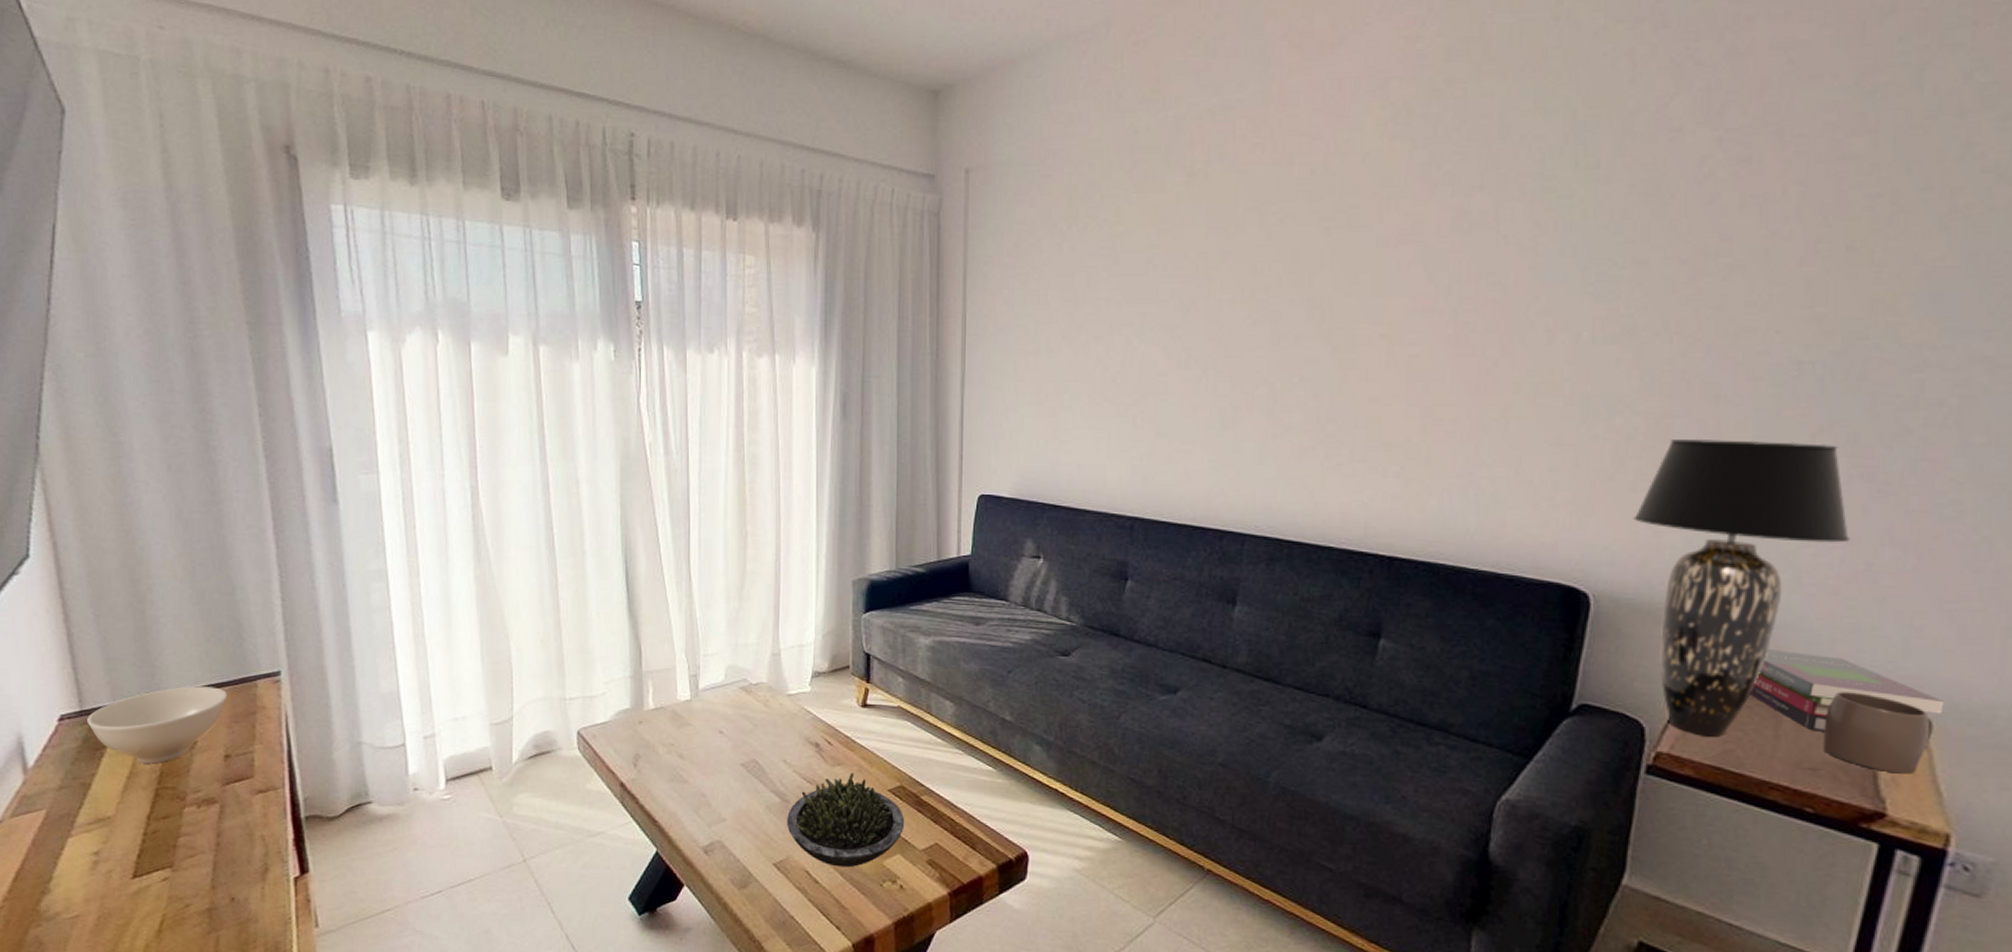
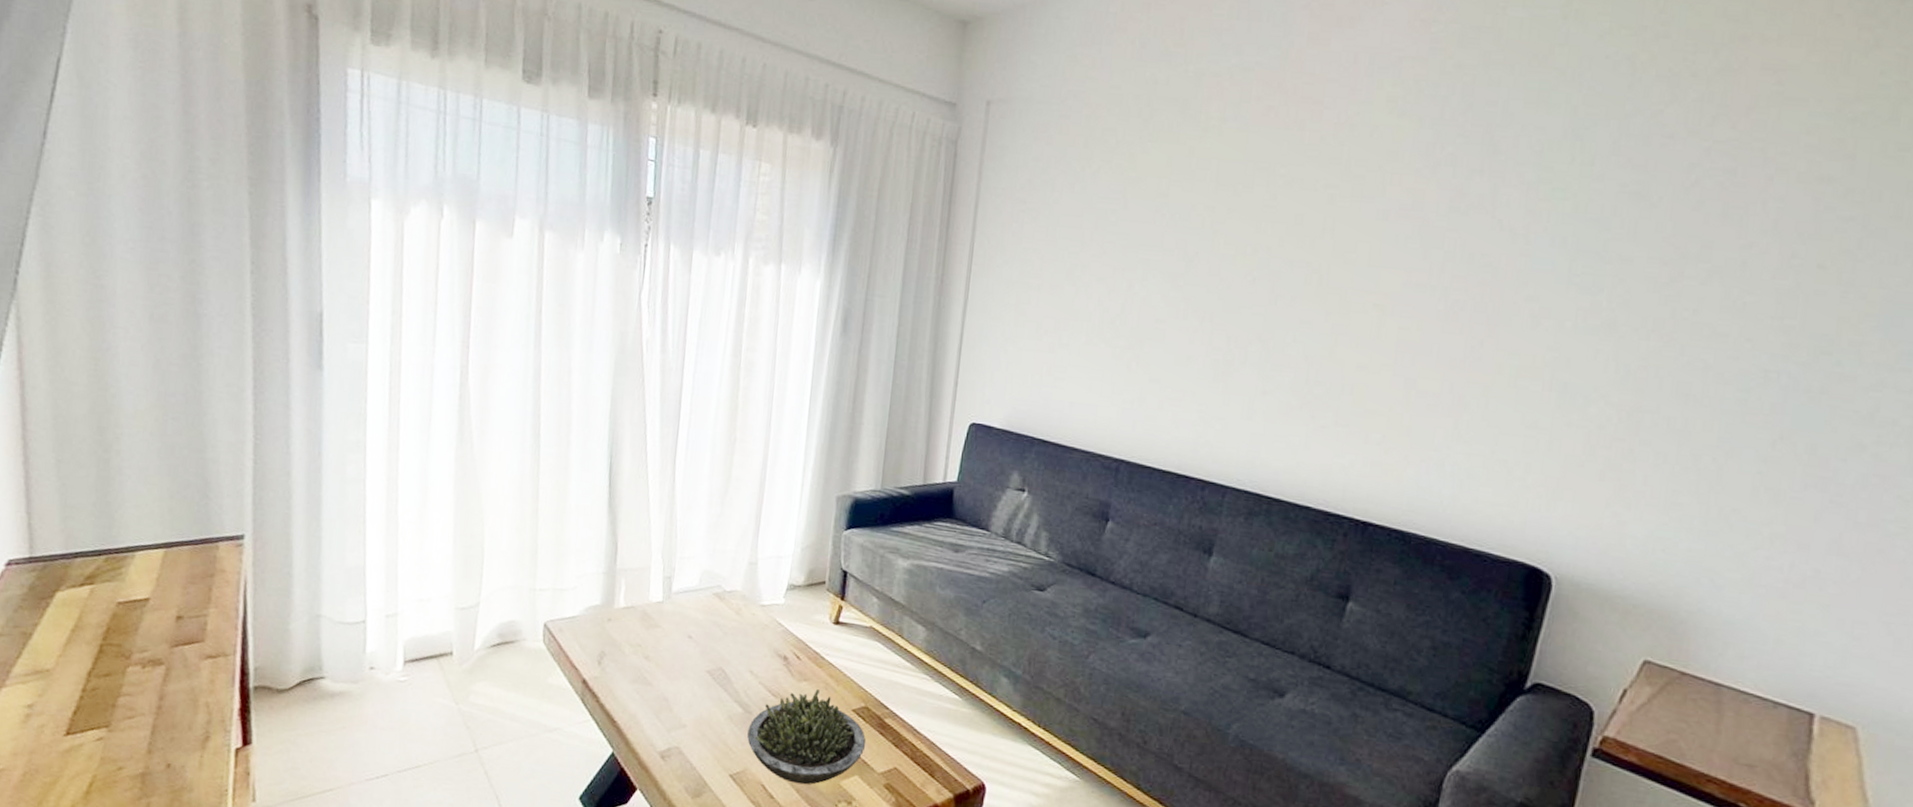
bowl: present [87,686,228,764] -> none [36,542,187,619]
table lamp: present [1633,438,1850,737] -> none [1599,433,1801,727]
books: present [1749,649,1944,748] -> none [1695,645,1877,754]
mug: present [1823,692,1934,774] -> none [1760,692,1866,778]

